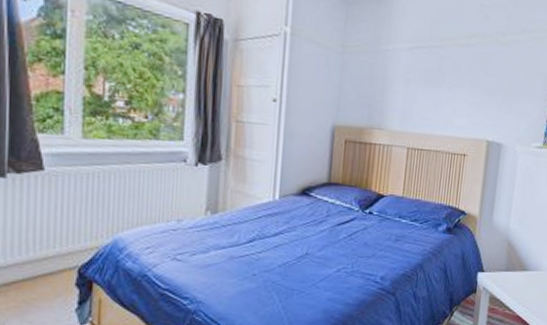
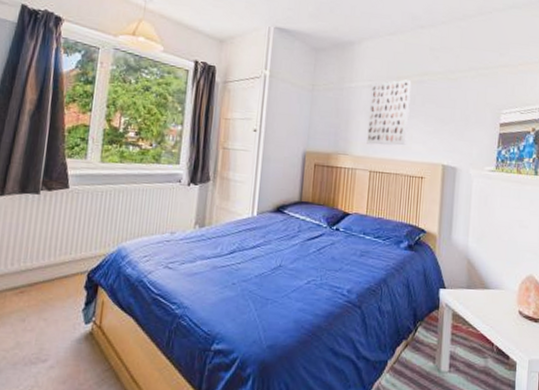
wall art: none [405,41,458,119] -> present [367,79,412,146]

